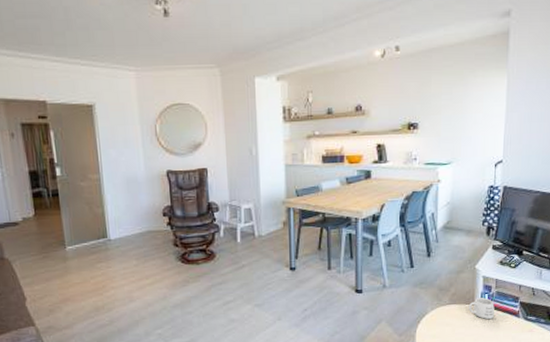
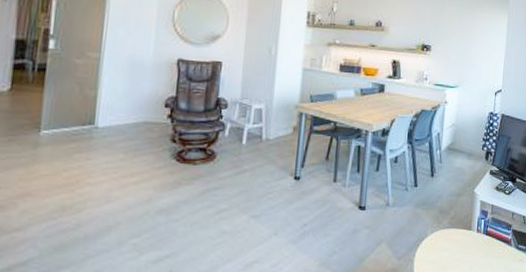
mug: present [468,297,495,319] -> none [465,222,490,246]

